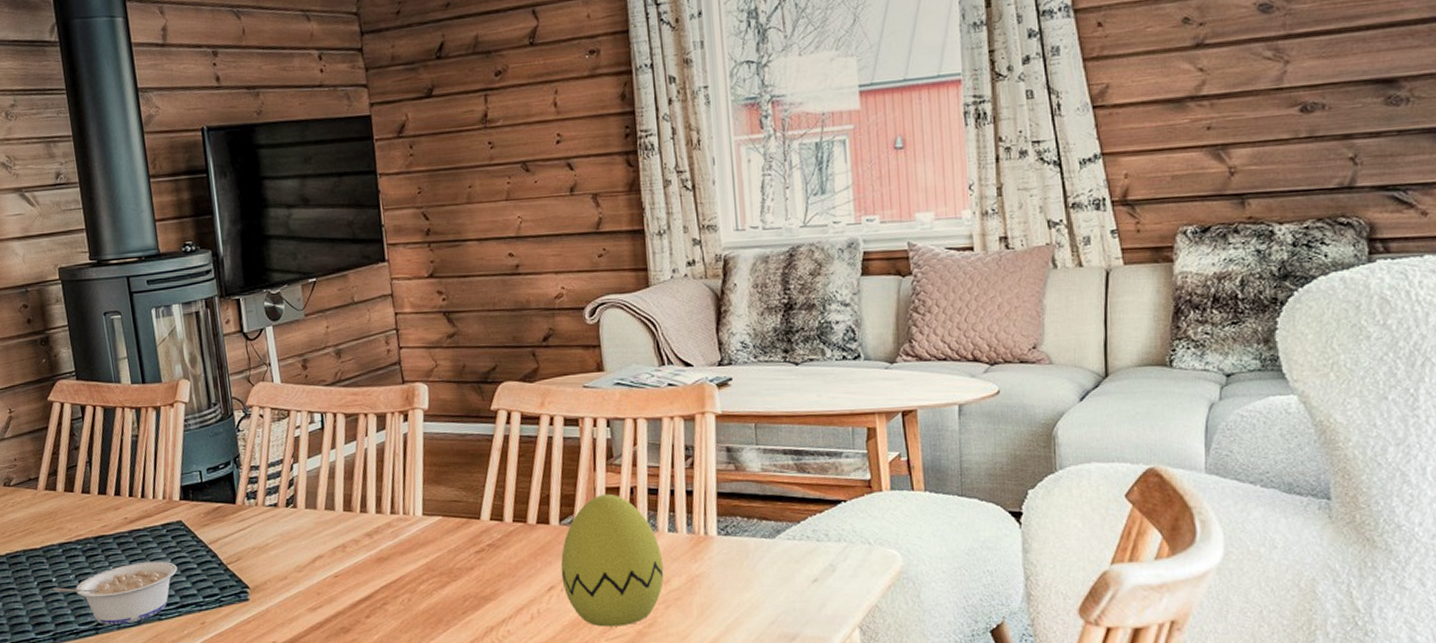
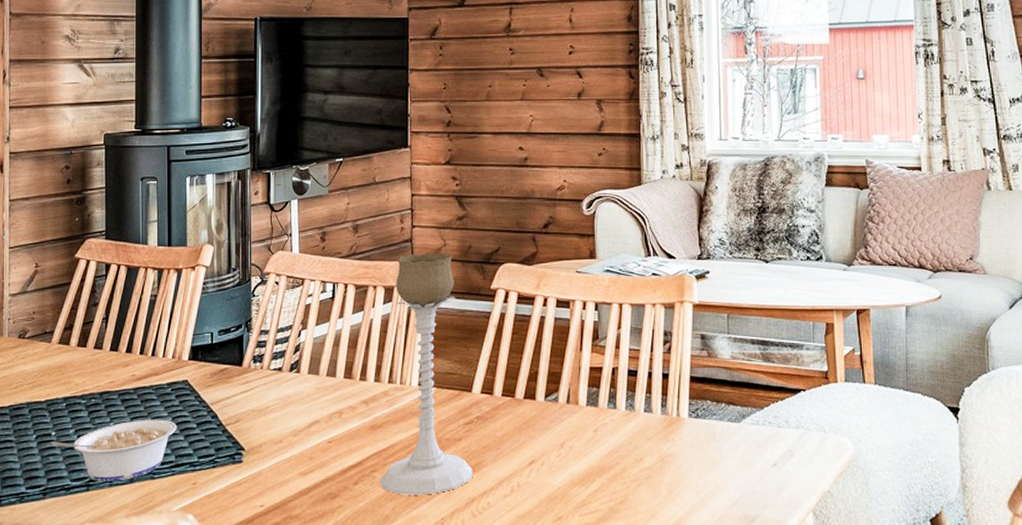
candle holder: none [387,374,490,626] -> present [380,252,473,495]
decorative egg: present [560,493,664,627] -> none [543,373,638,502]

